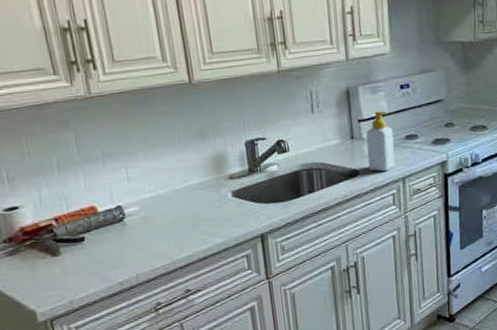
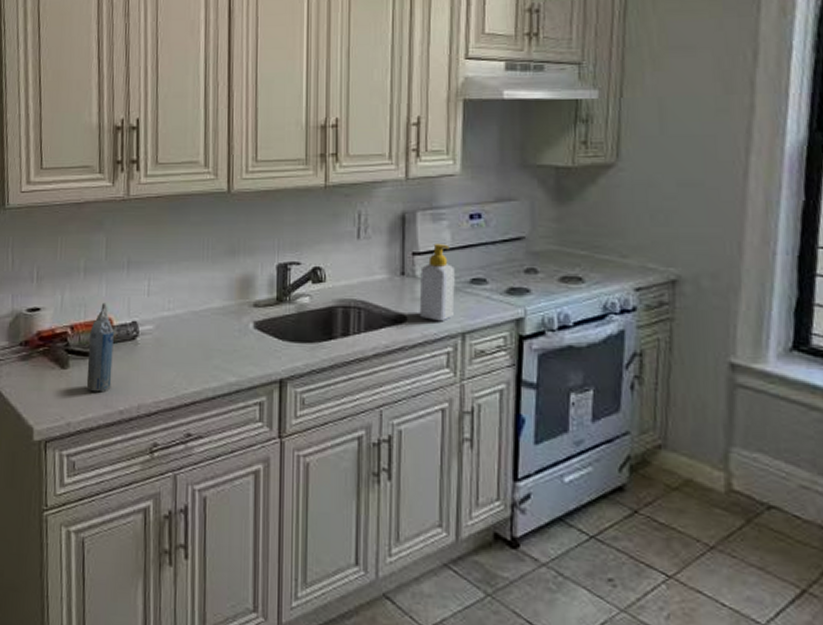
aerosol can: none [75,193,107,271] -> present [86,302,114,393]

